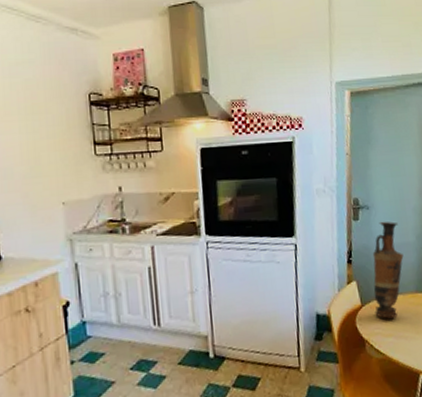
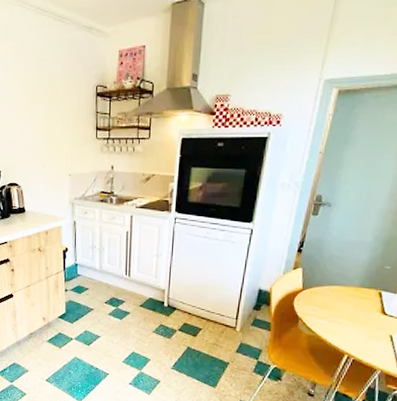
vase: present [372,221,404,319] -> none [314,219,358,305]

